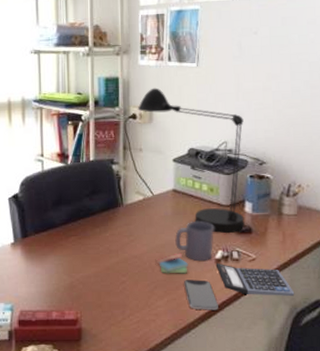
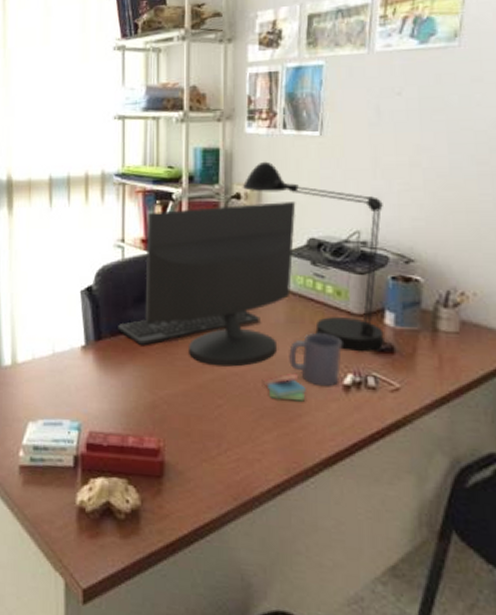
computer keyboard: none [41,207,153,240] -> present [118,310,260,346]
computer monitor: none [61,120,179,252] -> present [145,202,296,367]
smartphone: present [184,279,218,310] -> none [300,409,347,454]
calculator: present [215,262,295,296] -> none [343,390,457,444]

